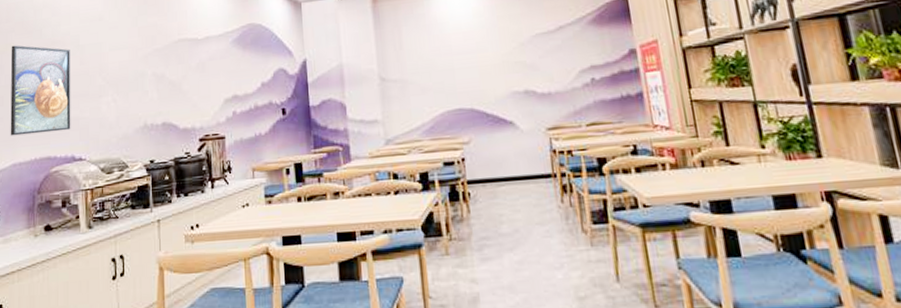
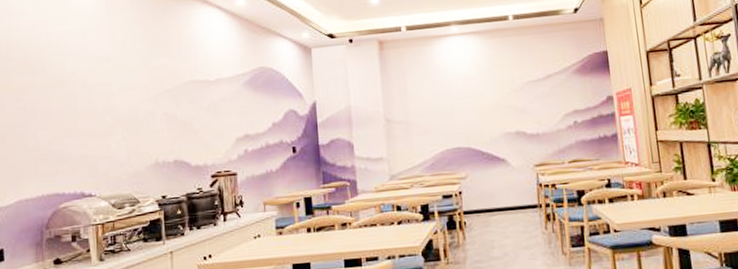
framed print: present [10,45,71,136] -> none [13,83,80,174]

